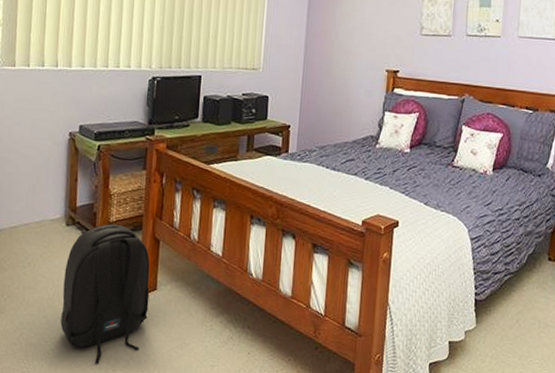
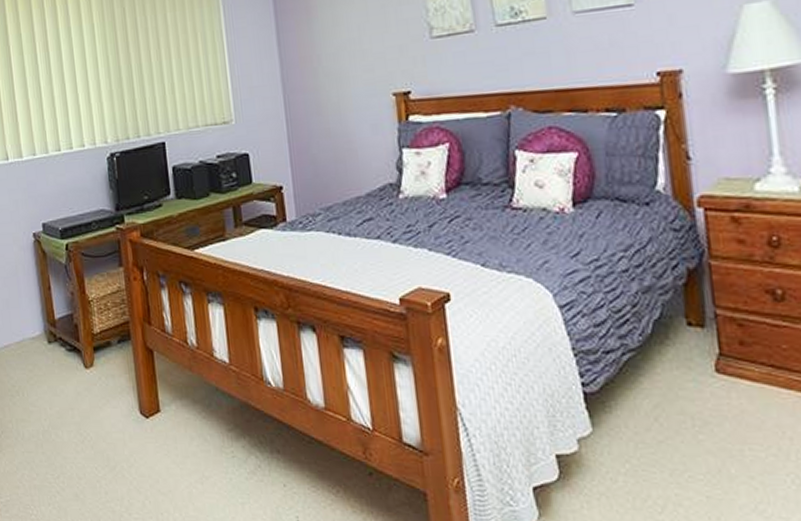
backpack: present [60,223,150,364] -> none [55,335,156,507]

